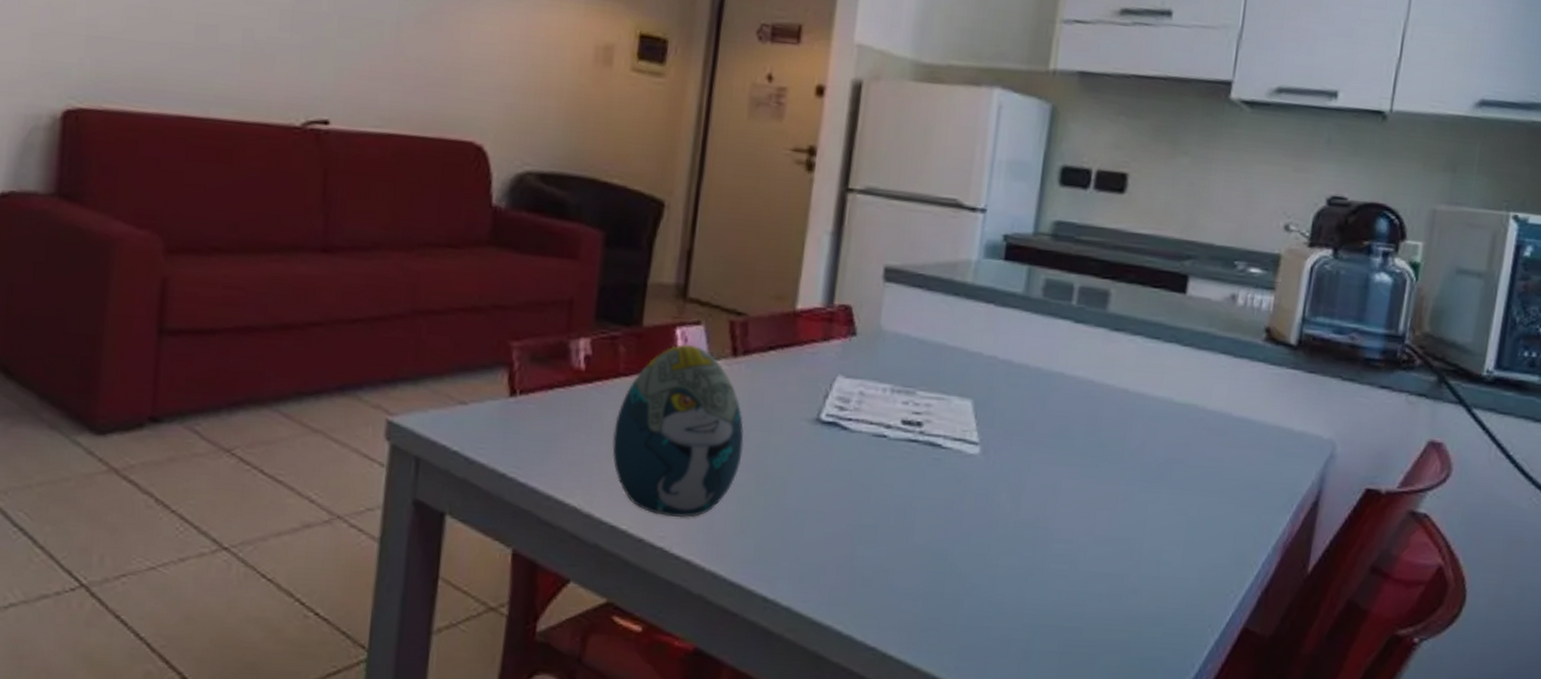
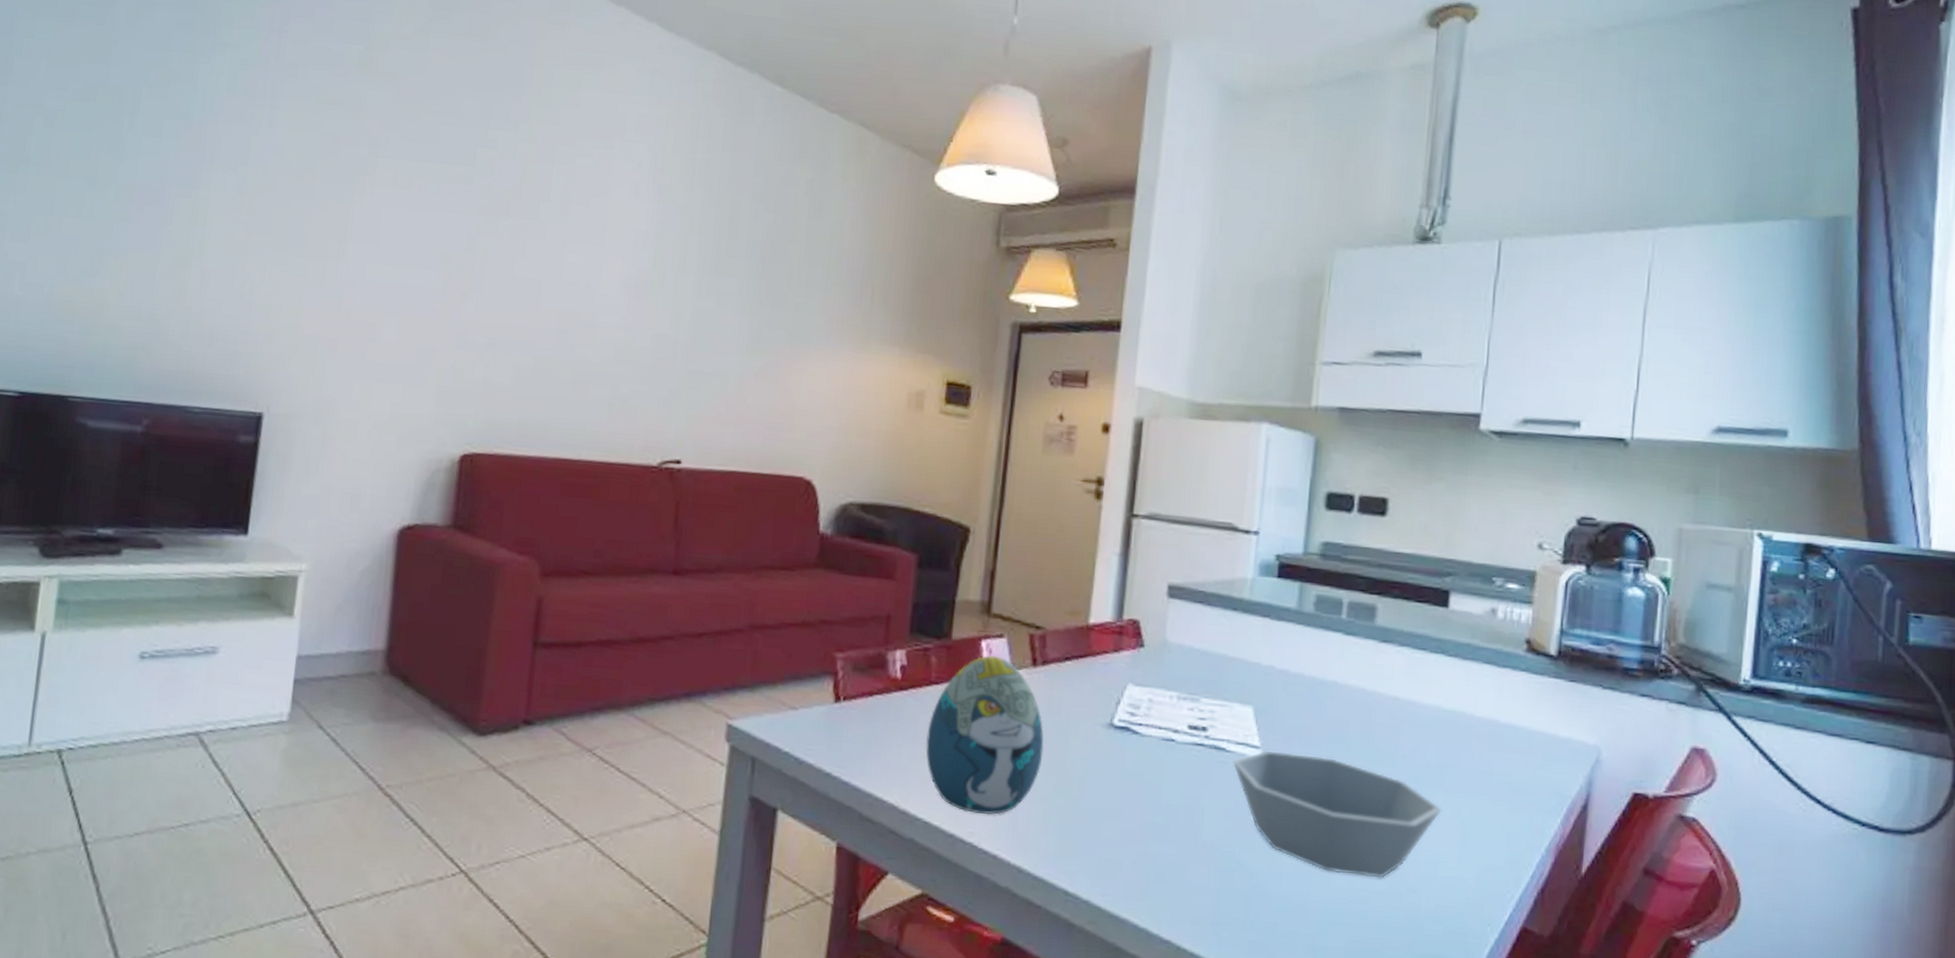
bowl: none [948,446,1168,580] -> present [1232,750,1442,878]

